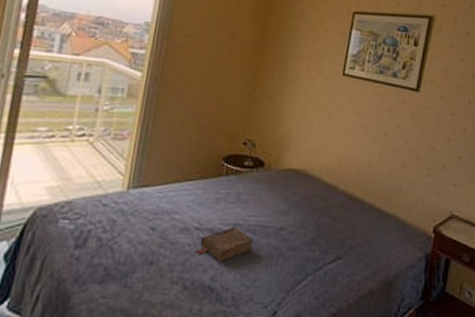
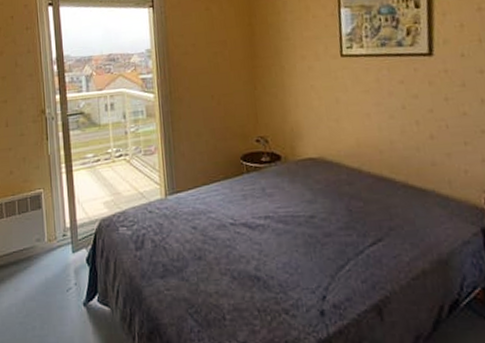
book: present [194,226,254,261] -> none [234,219,288,252]

